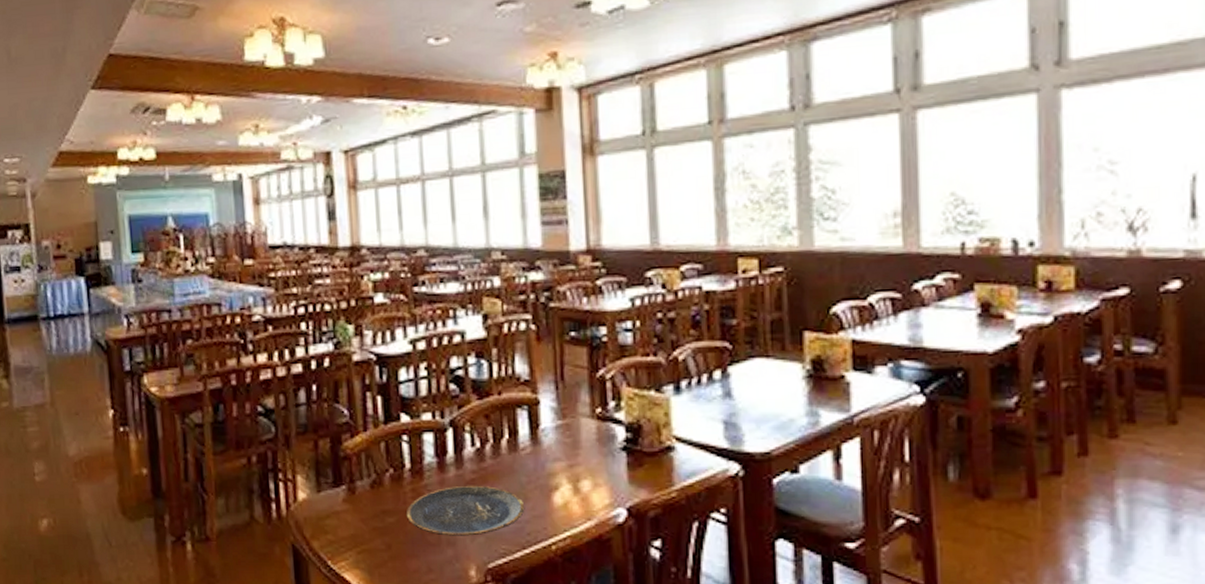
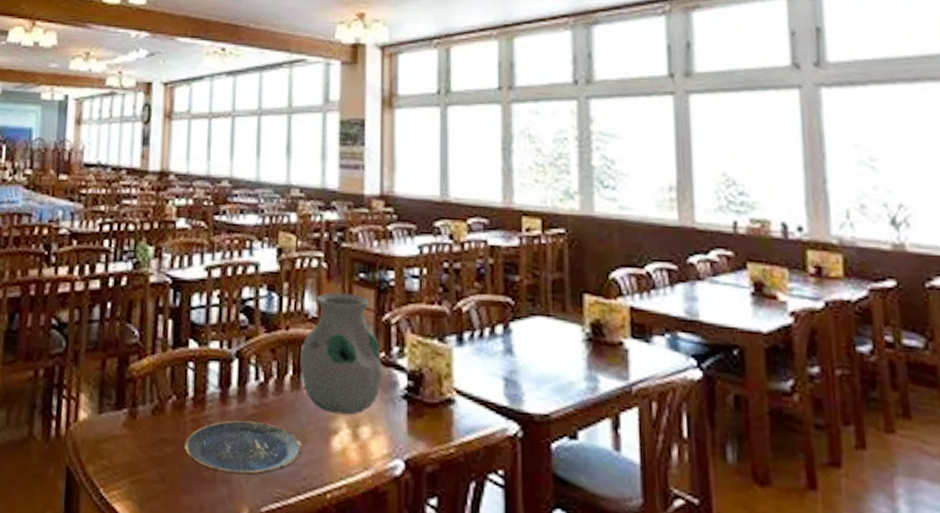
vase: none [515,353,601,471] -> present [300,292,383,415]

